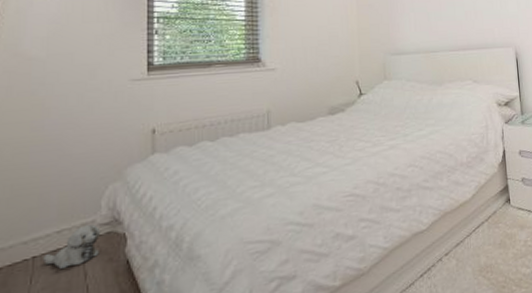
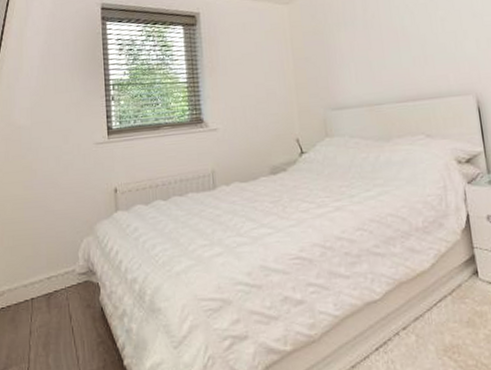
plush toy: present [43,224,101,269] -> none [39,273,80,310]

